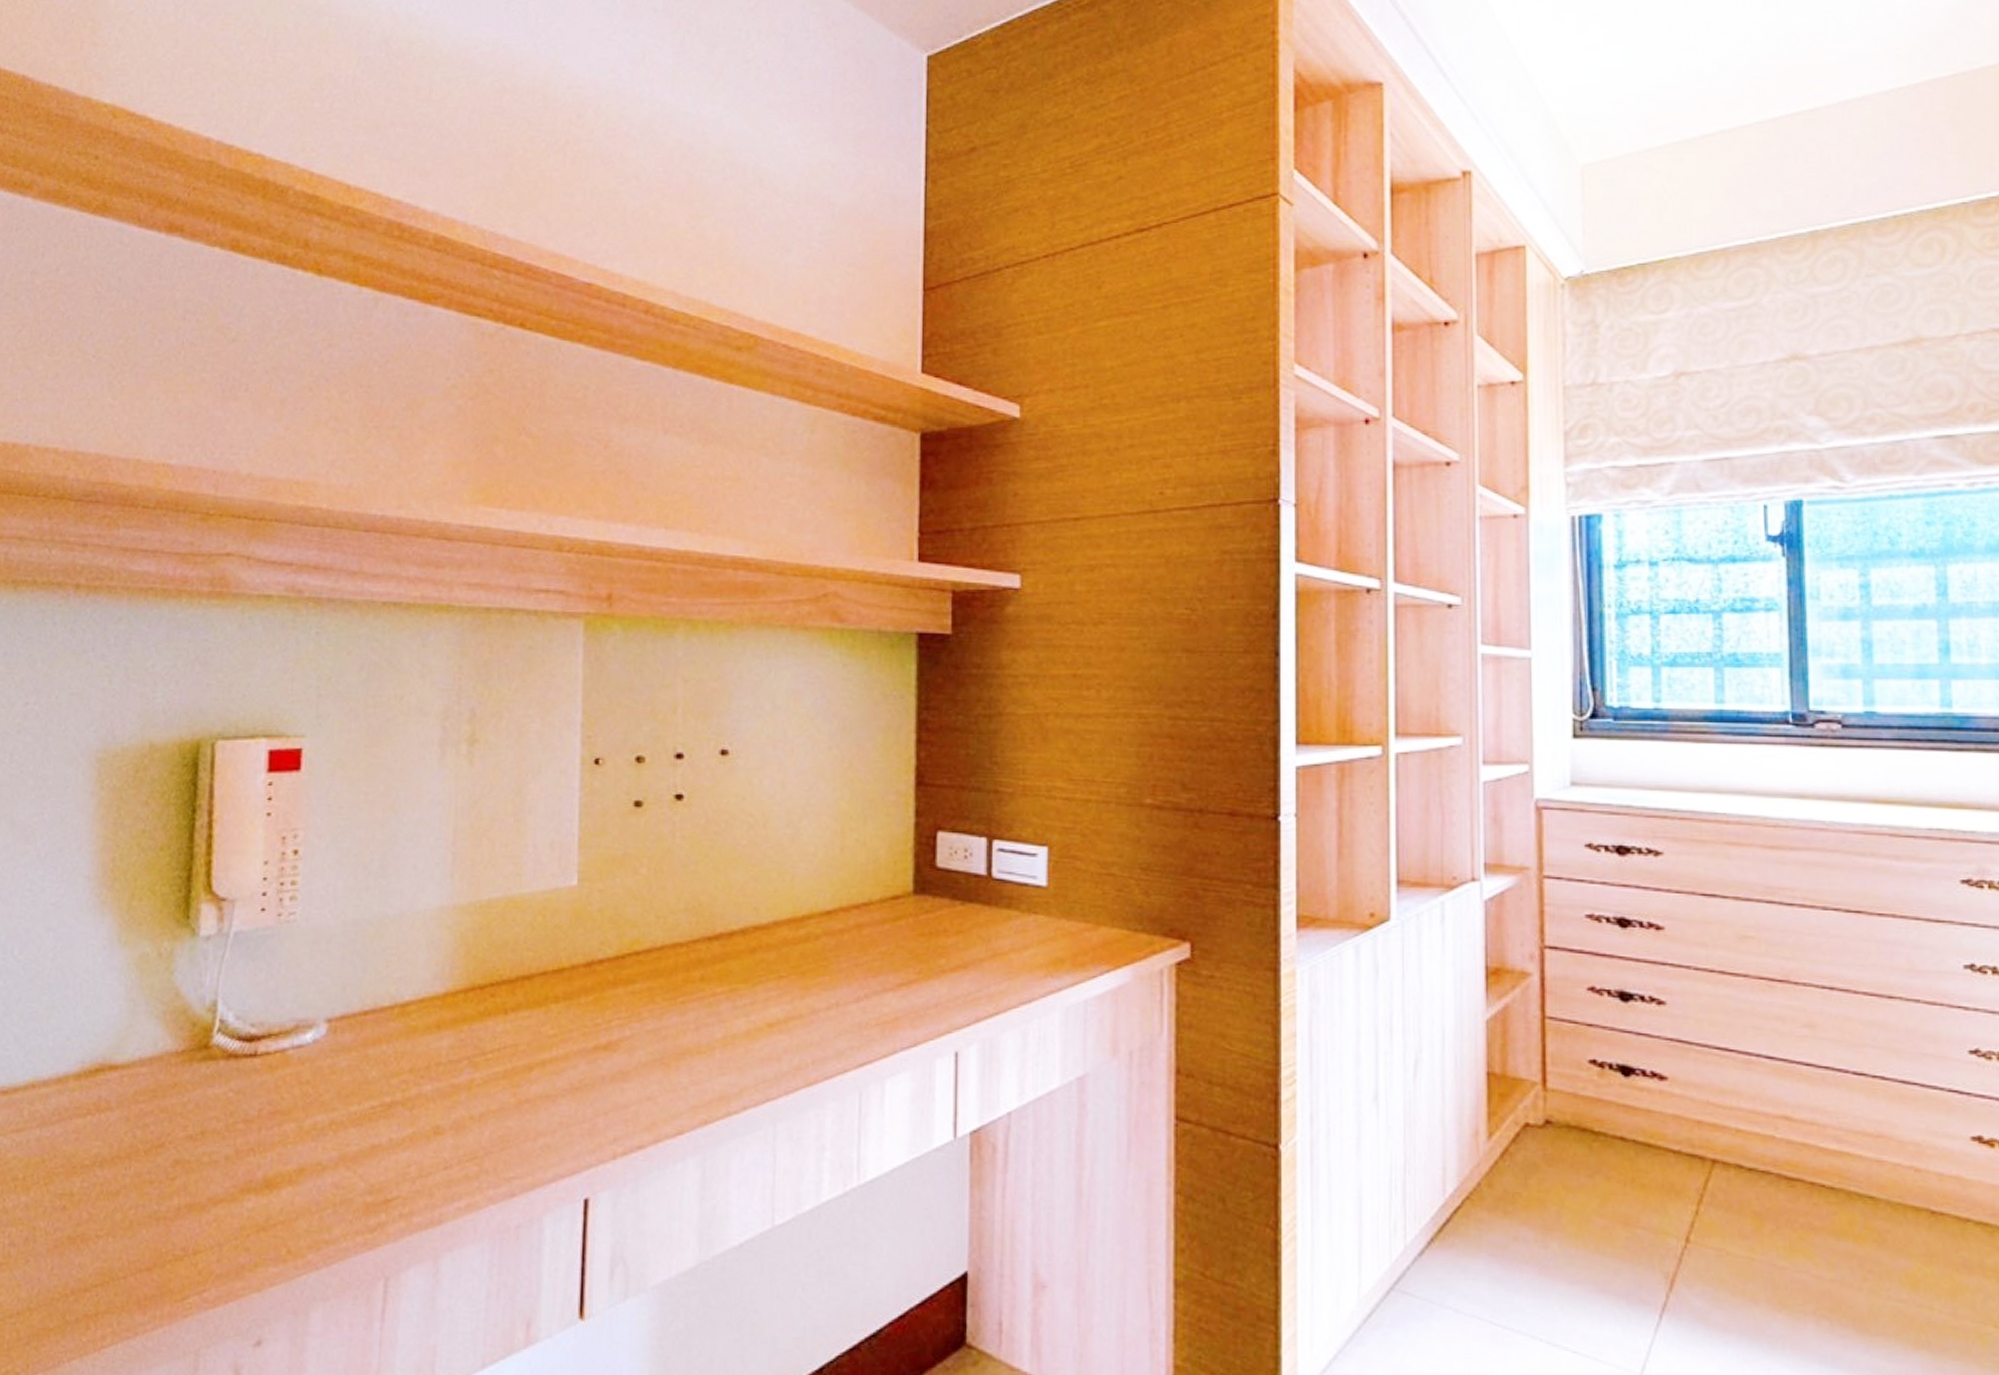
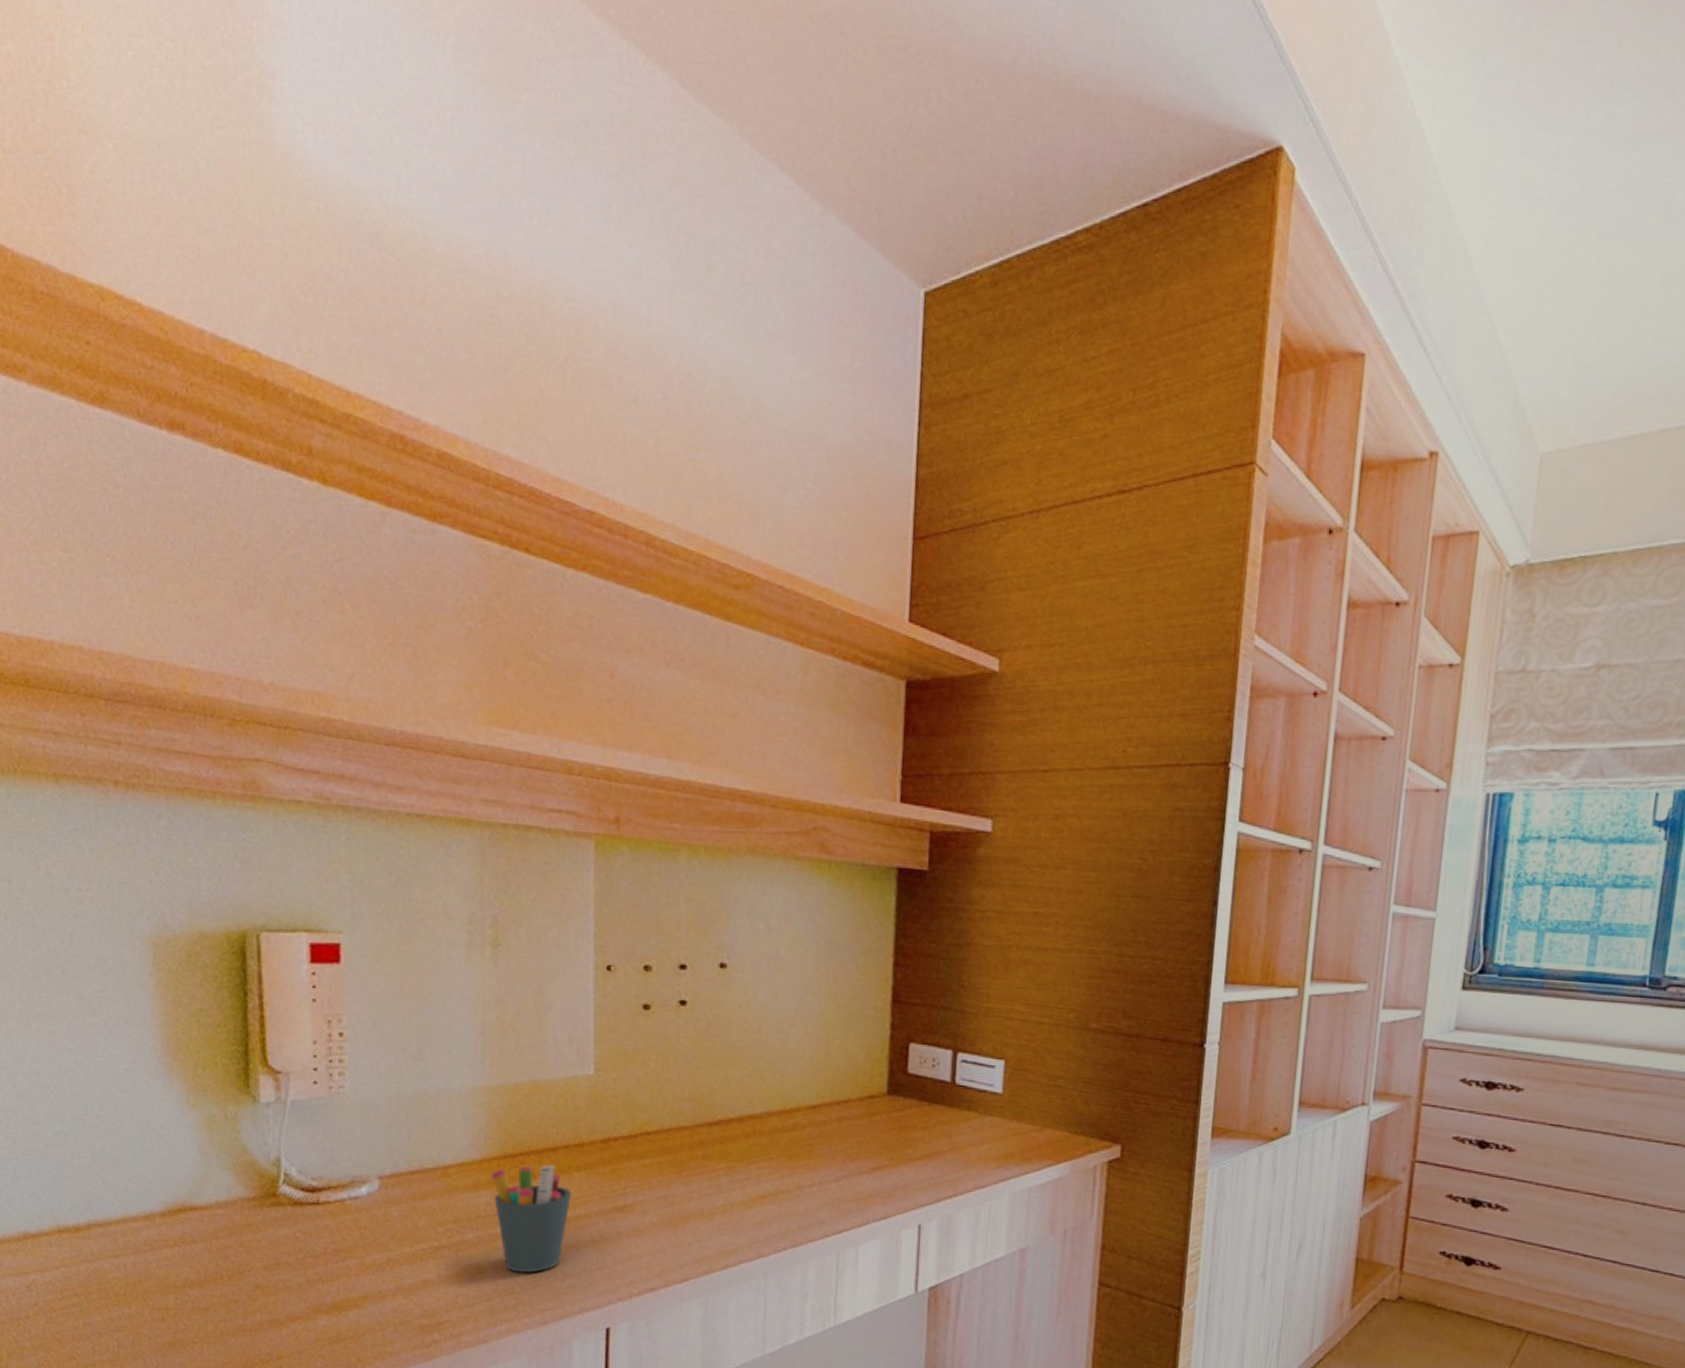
pen holder: none [455,996,548,1132] -> present [491,1165,572,1273]

